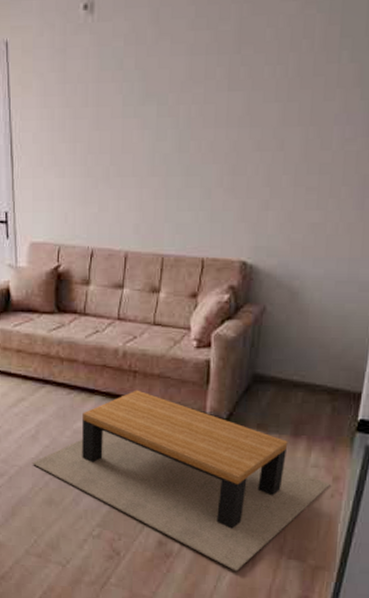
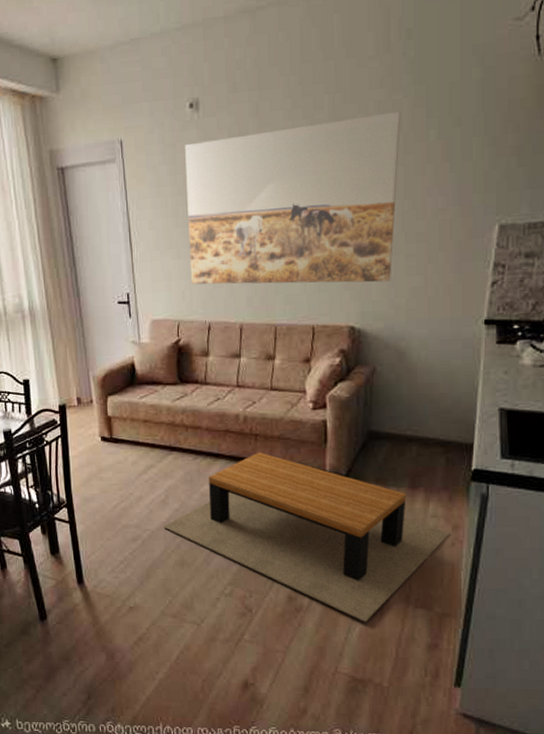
wall art: none [75,28,314,215] -> present [185,111,402,285]

